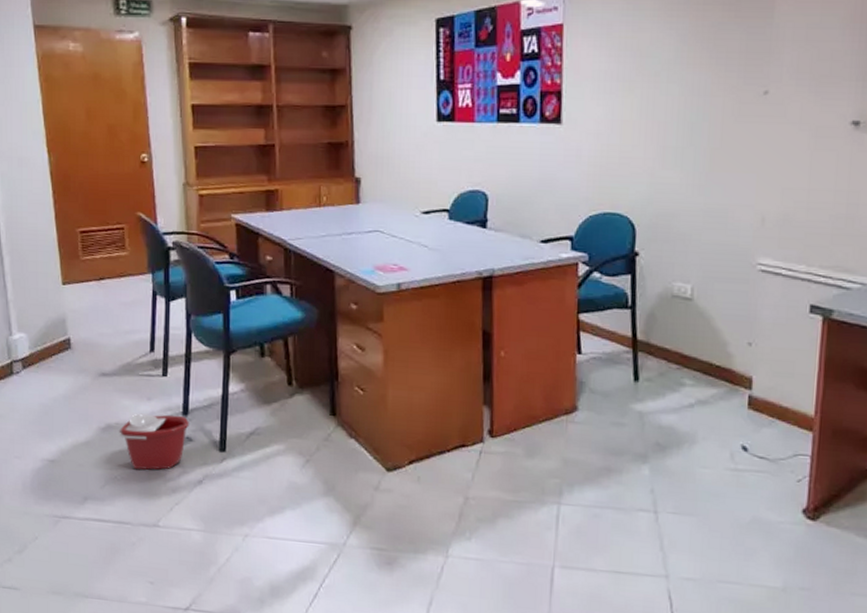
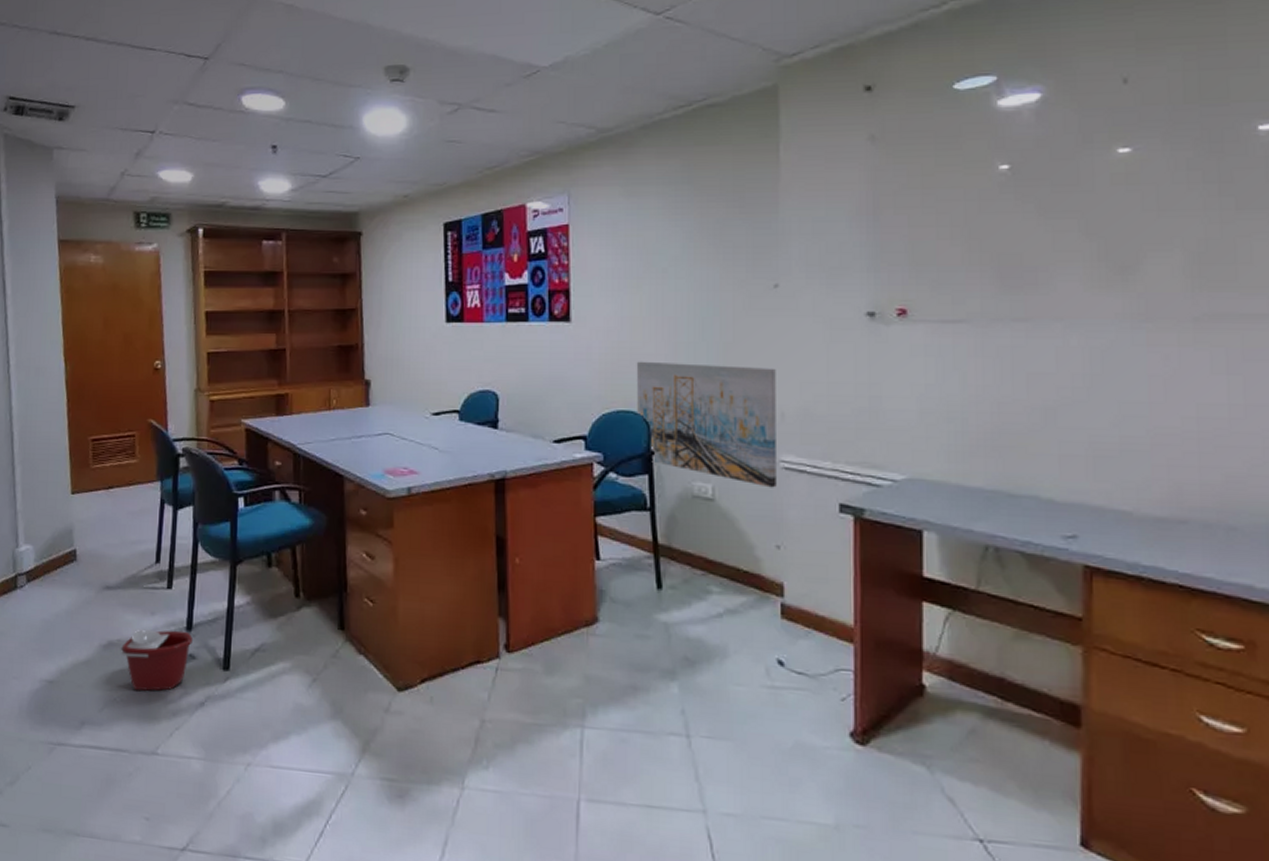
wall art: none [623,164,760,289] -> present [636,361,776,488]

